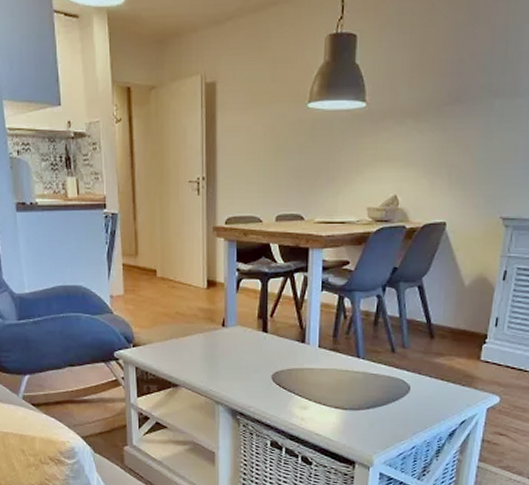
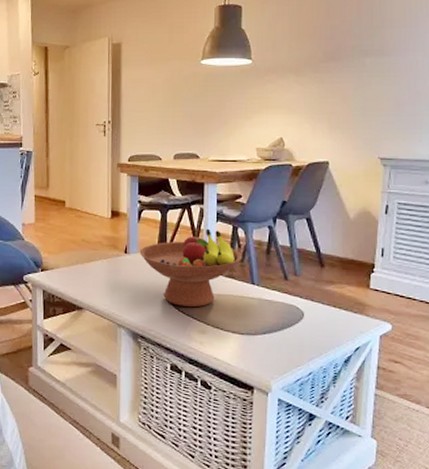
fruit bowl: none [238,298,349,383] -> present [139,228,243,308]

